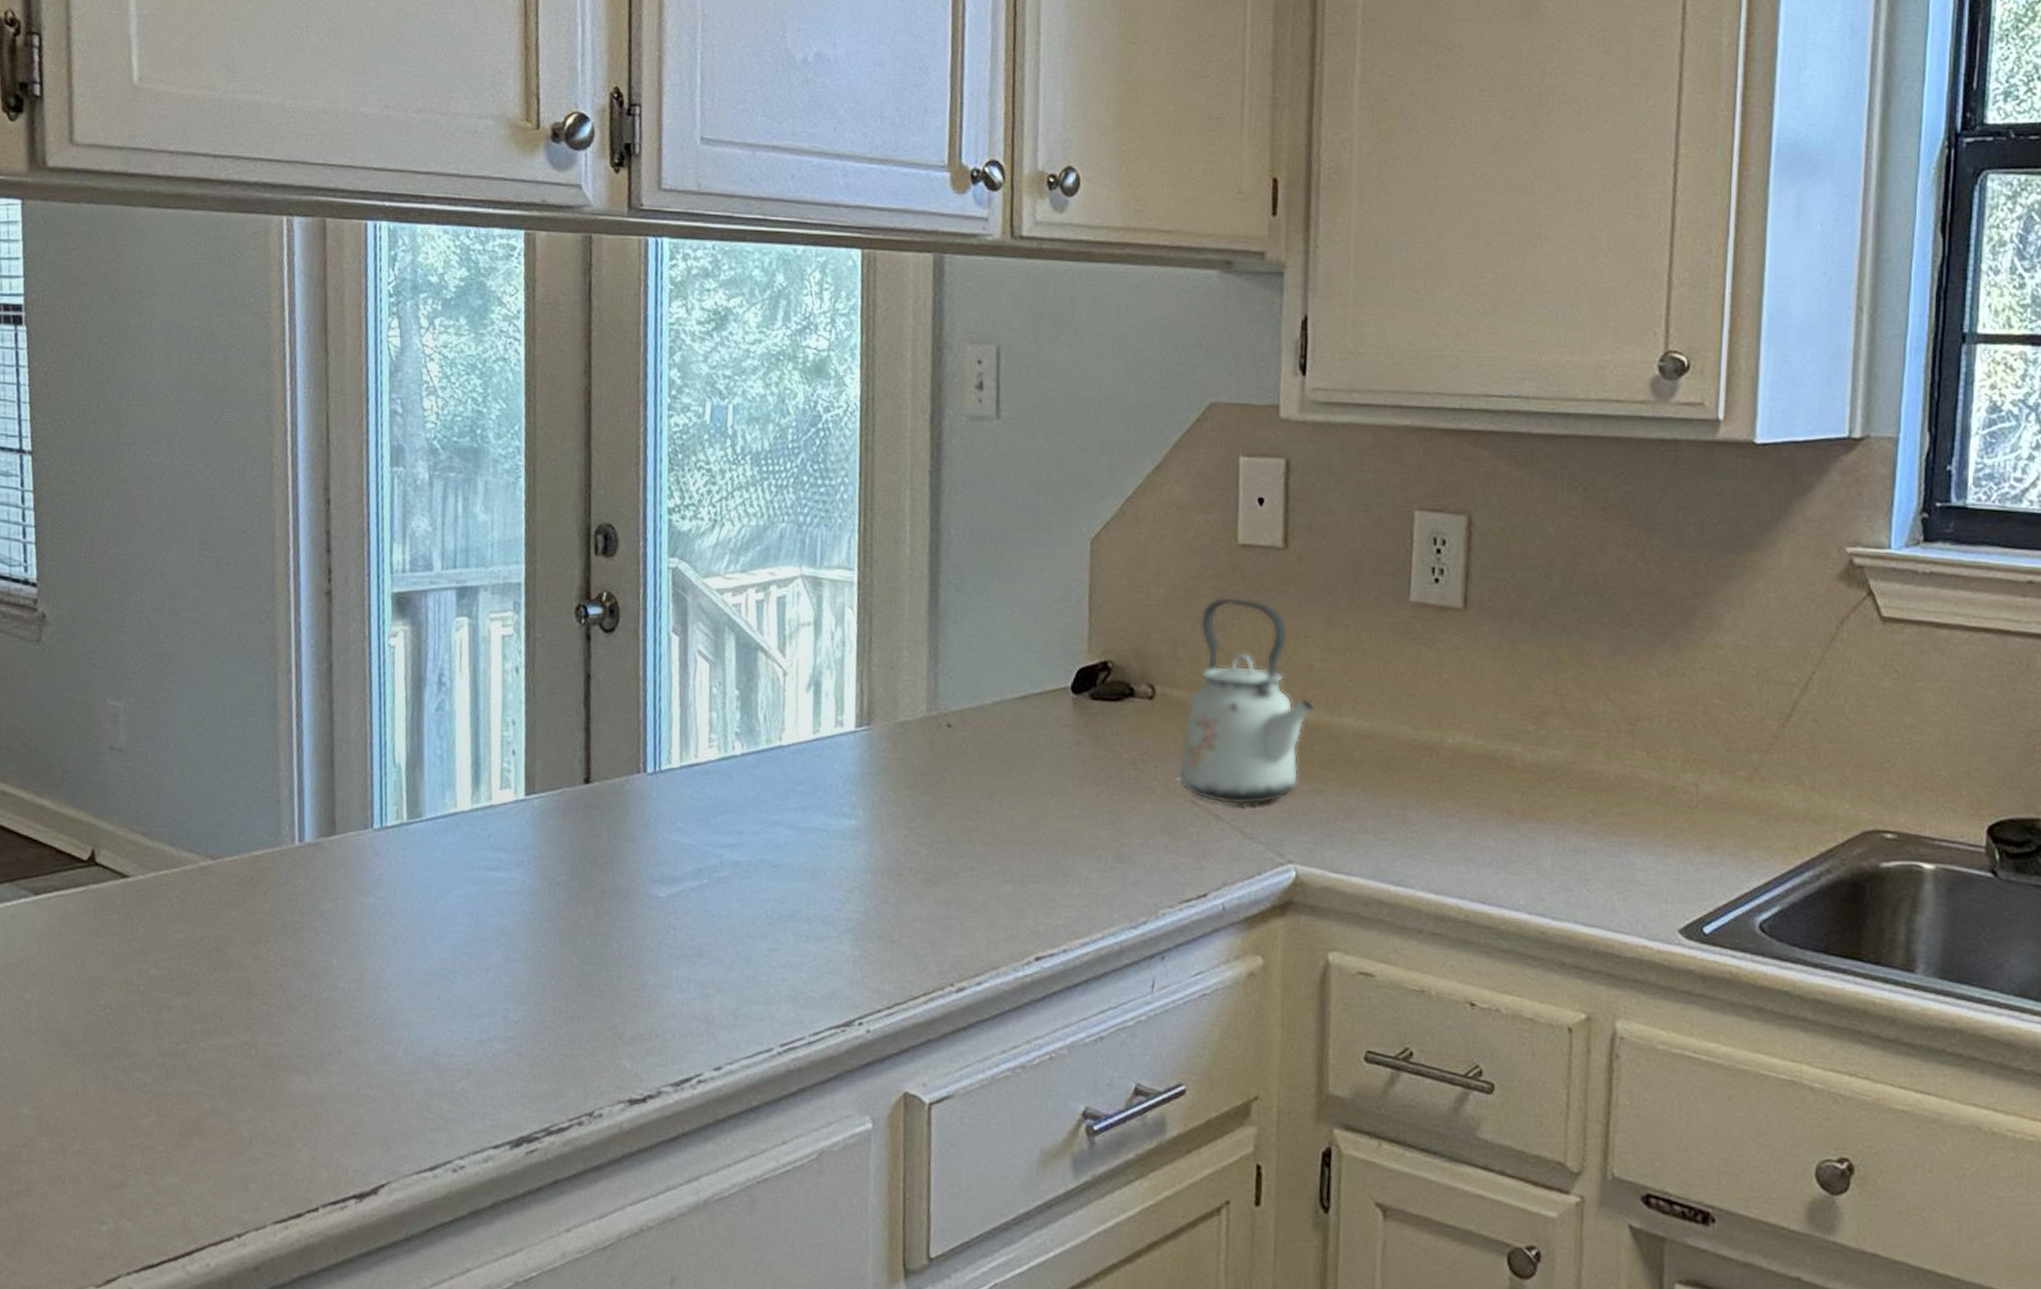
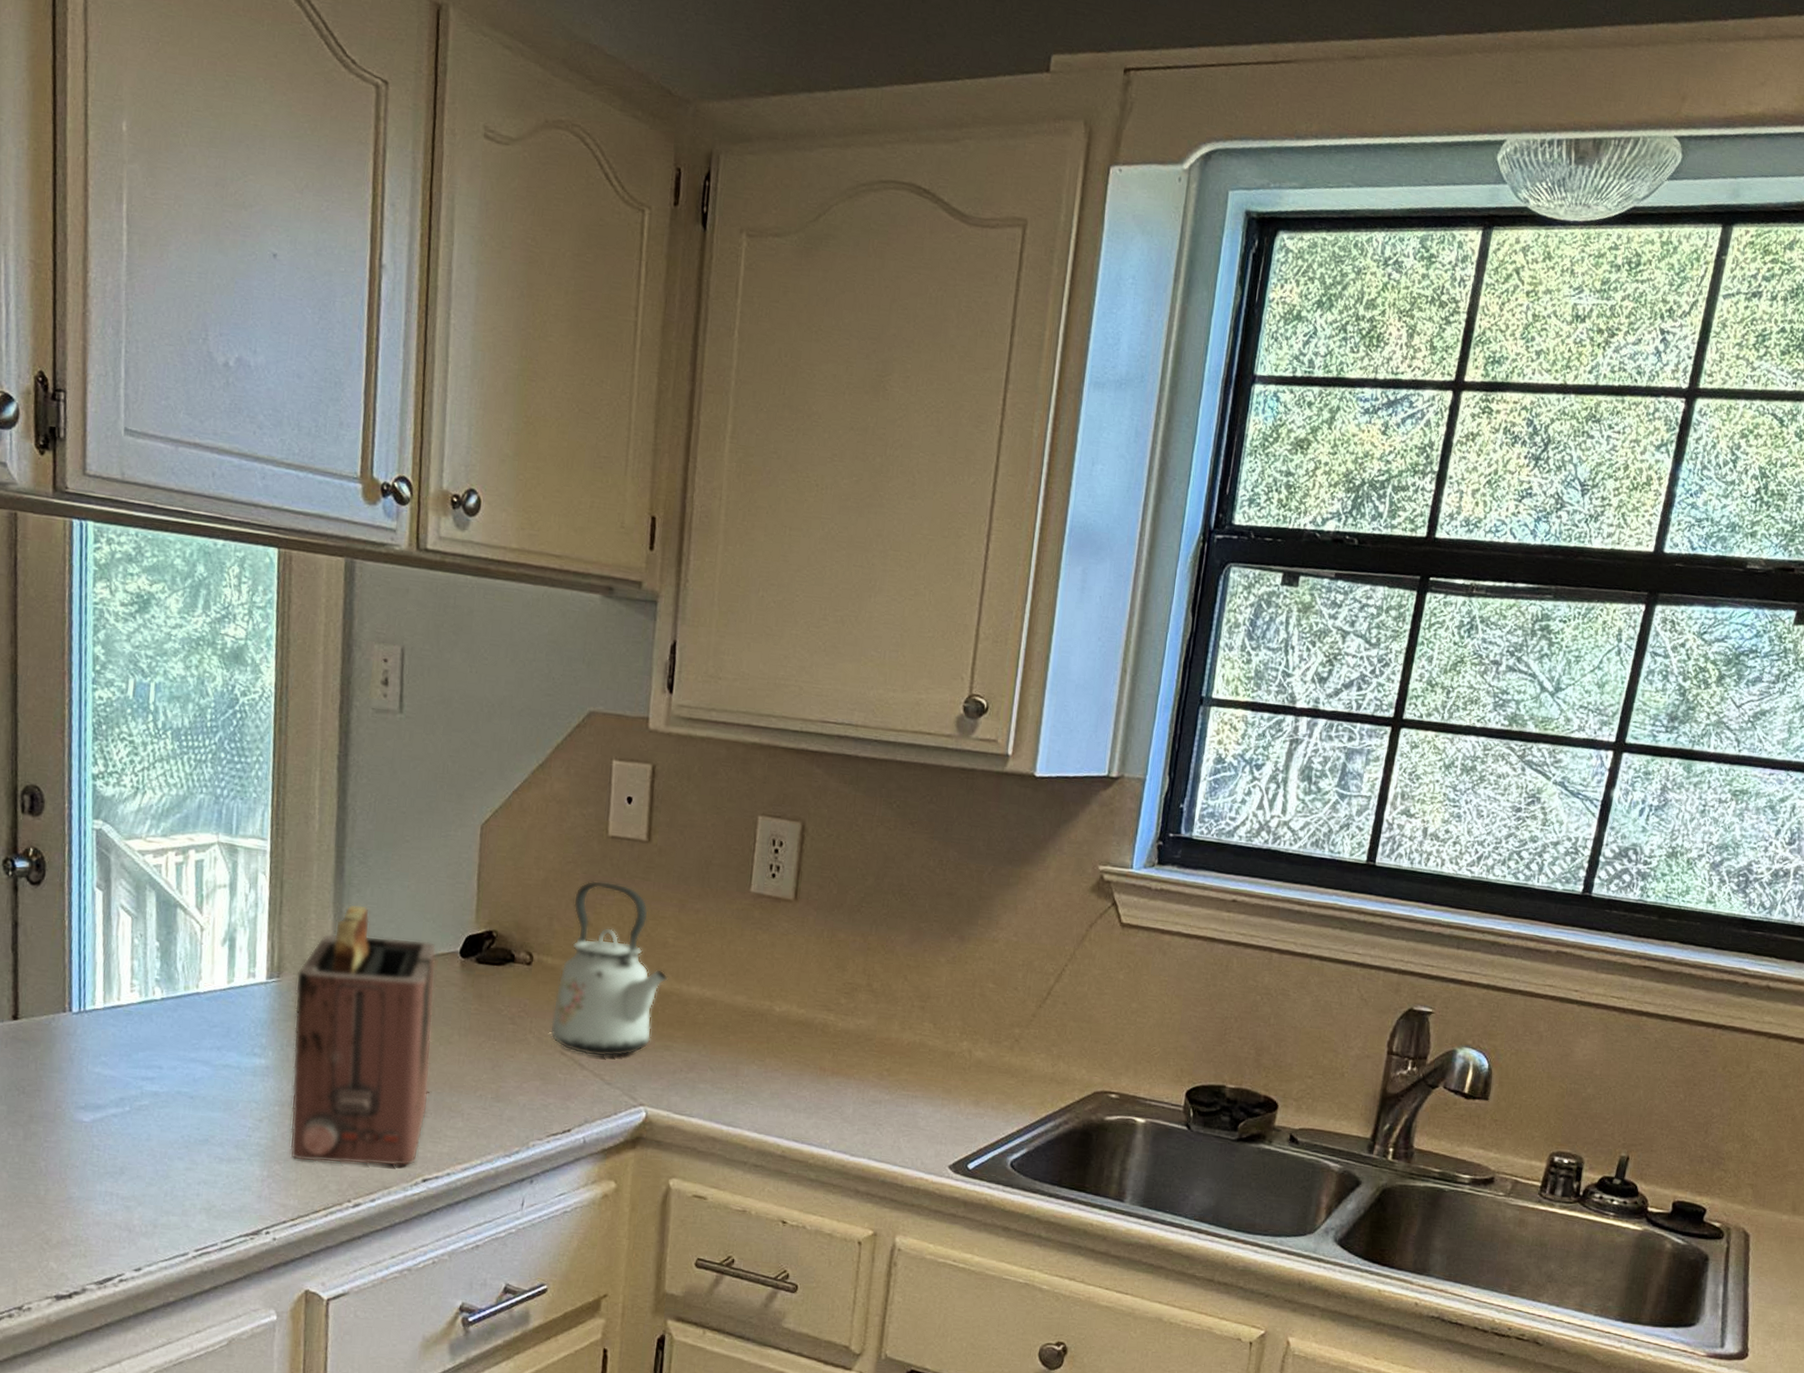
toaster: none [884,637,1045,943] -> present [289,903,437,1167]

